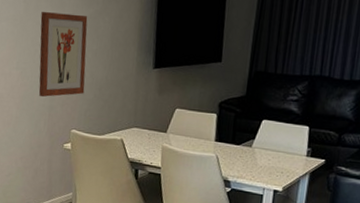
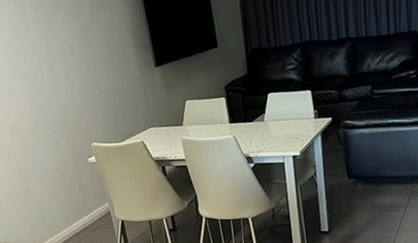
wall art: present [38,11,88,97] -> none [31,29,95,118]

